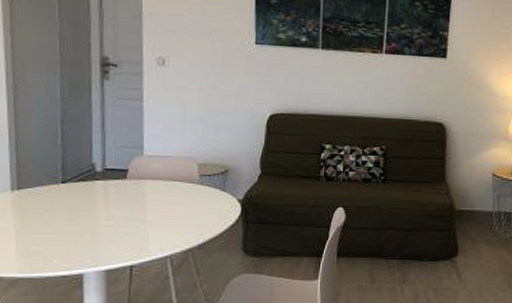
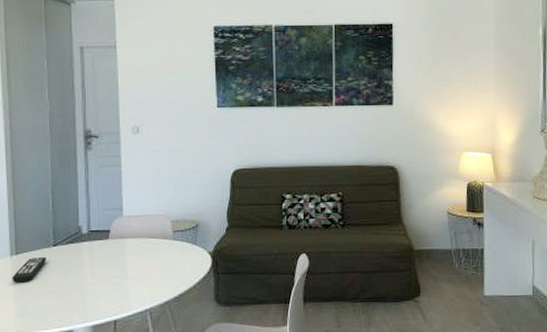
remote control: none [12,194,54,220] -> present [12,257,47,283]

